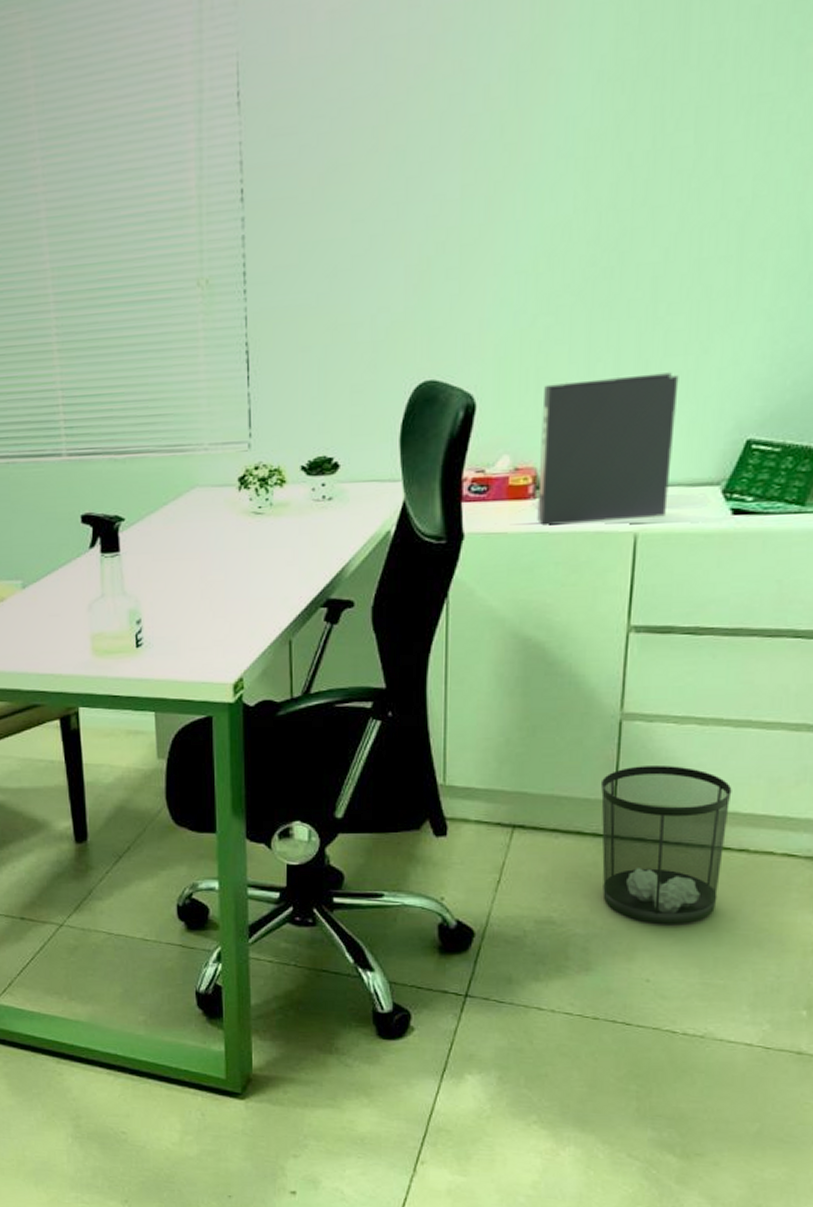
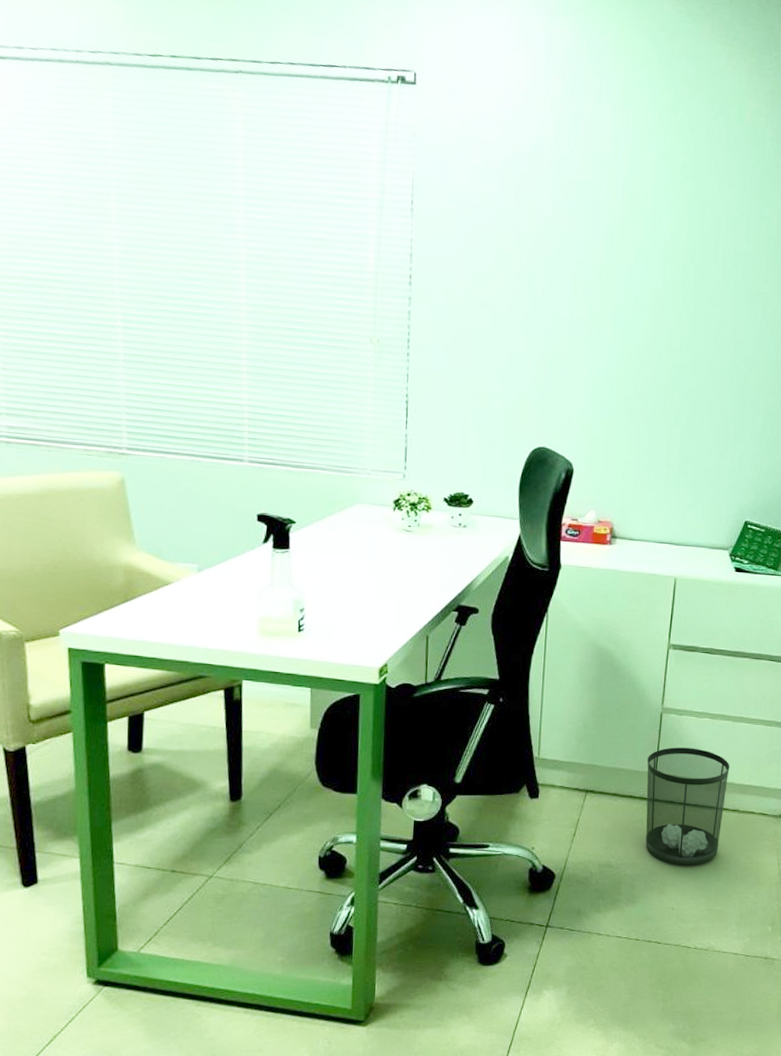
binder: present [537,372,679,526] -> none [612,463,706,568]

